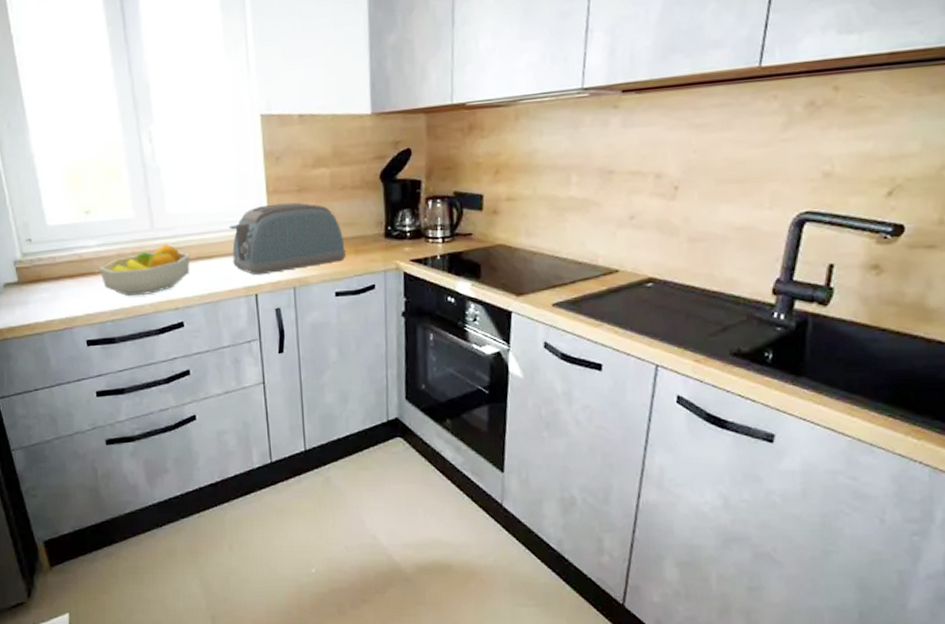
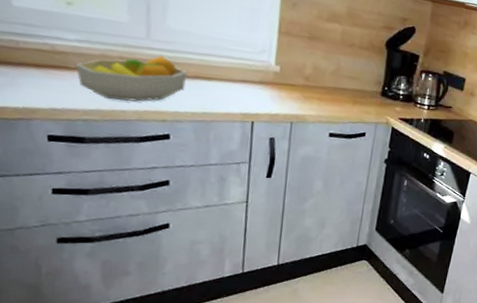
toaster: present [228,202,346,276] -> none [233,43,345,108]

